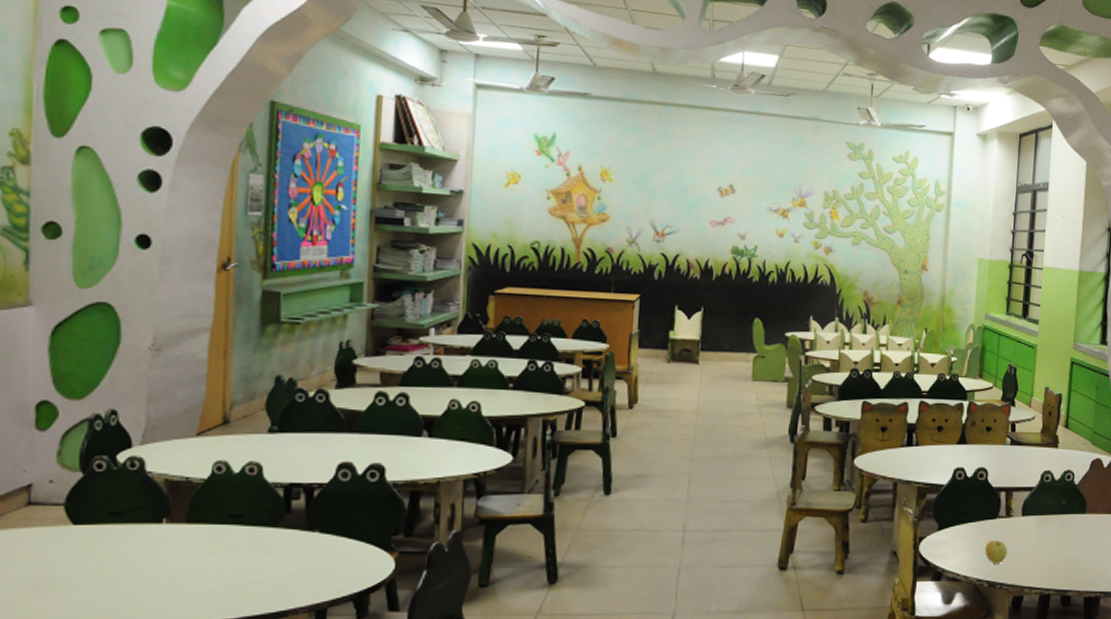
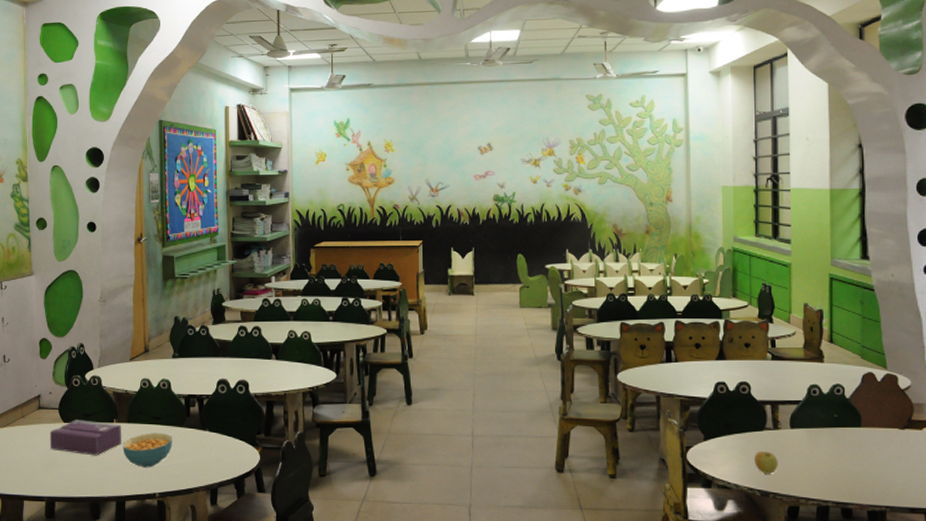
tissue box: none [44,520,176,571] -> present [49,419,122,456]
cereal bowl: none [175,536,260,585] -> present [122,433,172,468]

